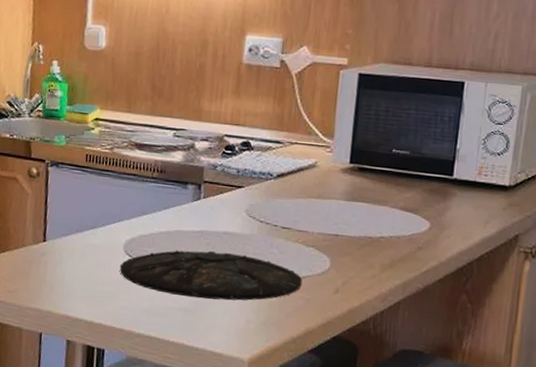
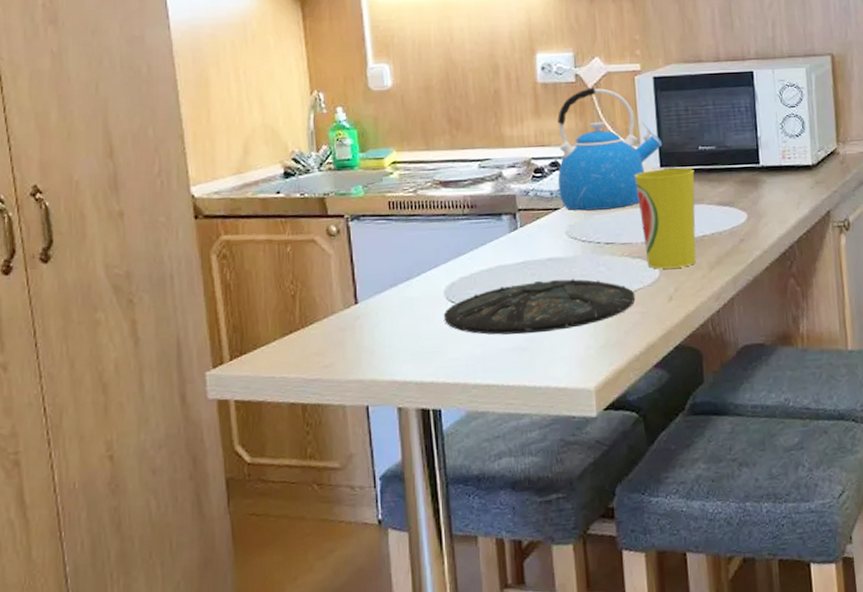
kettle: none [245,75,357,197] -> present [557,87,663,211]
cup: none [320,164,384,264] -> present [635,168,696,269]

